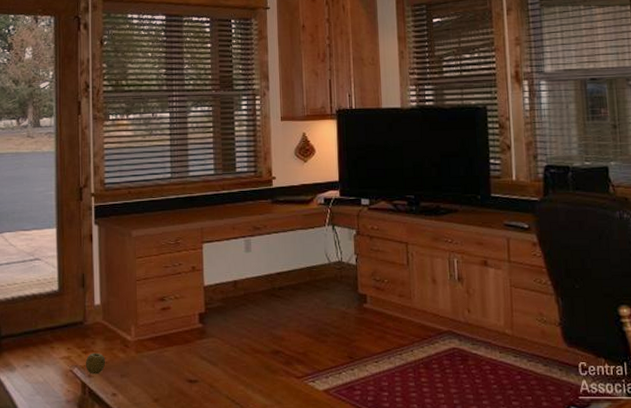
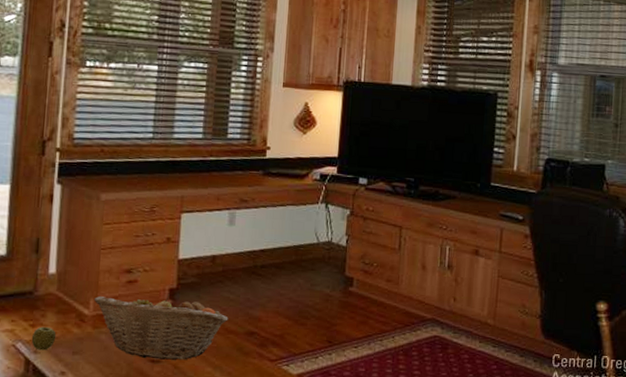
fruit basket: none [134,317,254,380] -> present [93,293,229,360]

